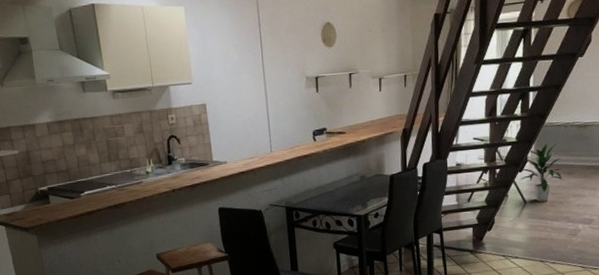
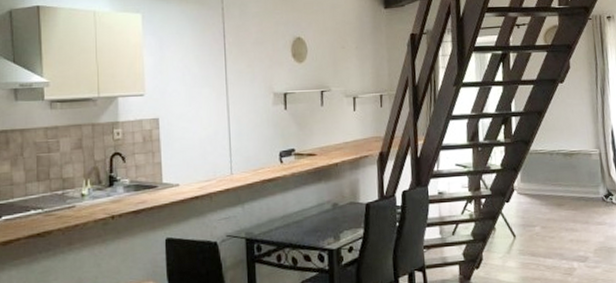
indoor plant: present [520,142,564,202] -> none [507,171,554,236]

